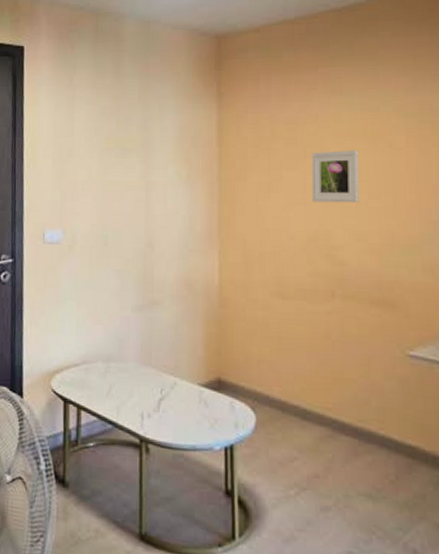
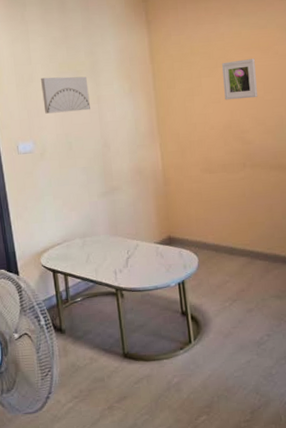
wall art: none [80,153,137,198] -> present [41,76,90,114]

